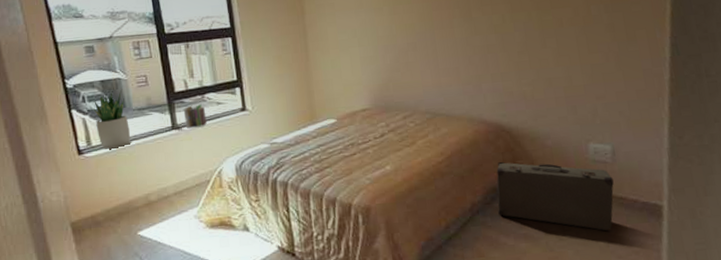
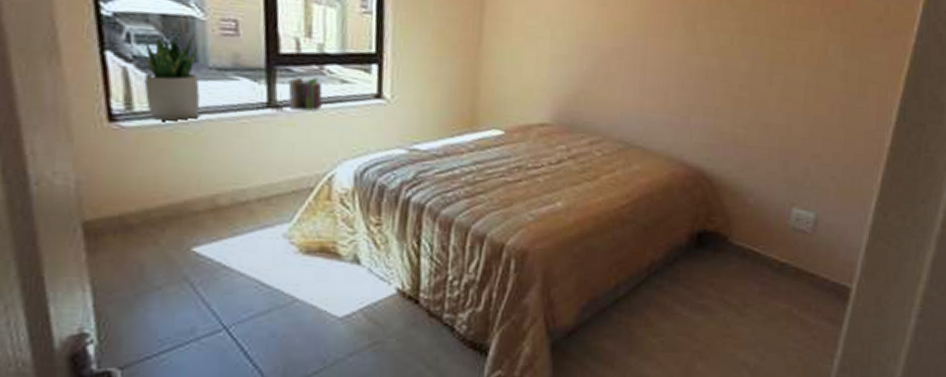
suitcase: present [496,162,614,231] -> none [678,216,809,311]

